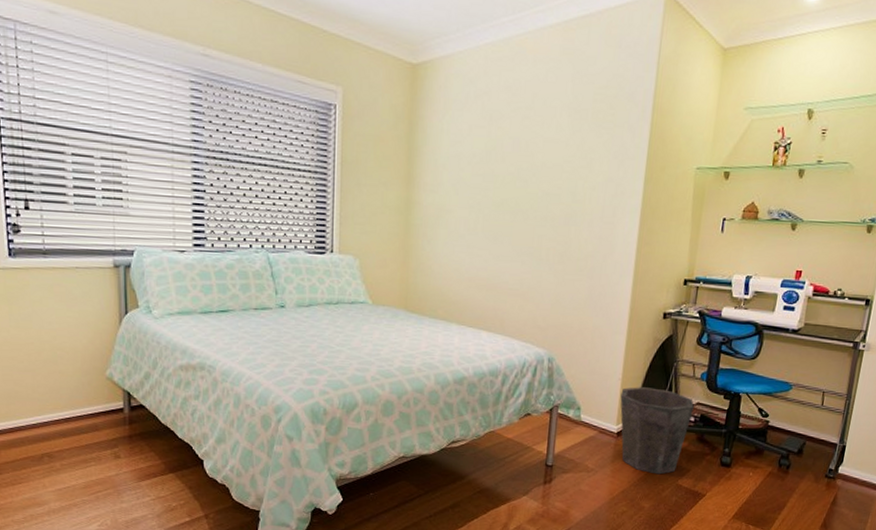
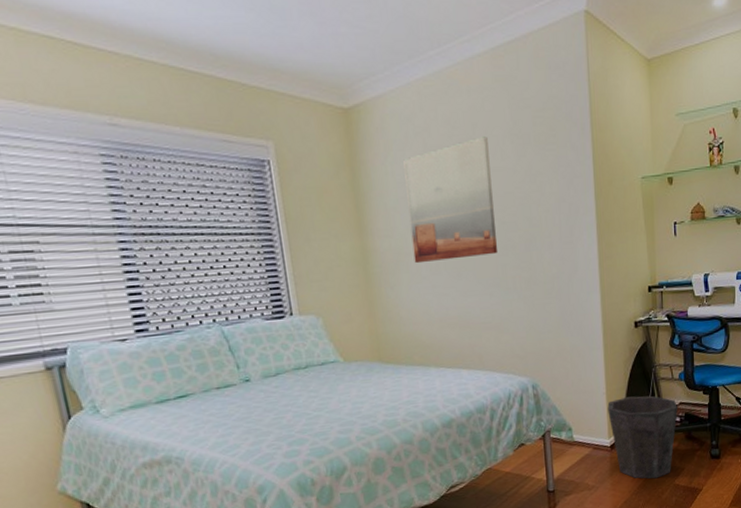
wall art: none [454,106,546,224] -> present [403,136,498,264]

